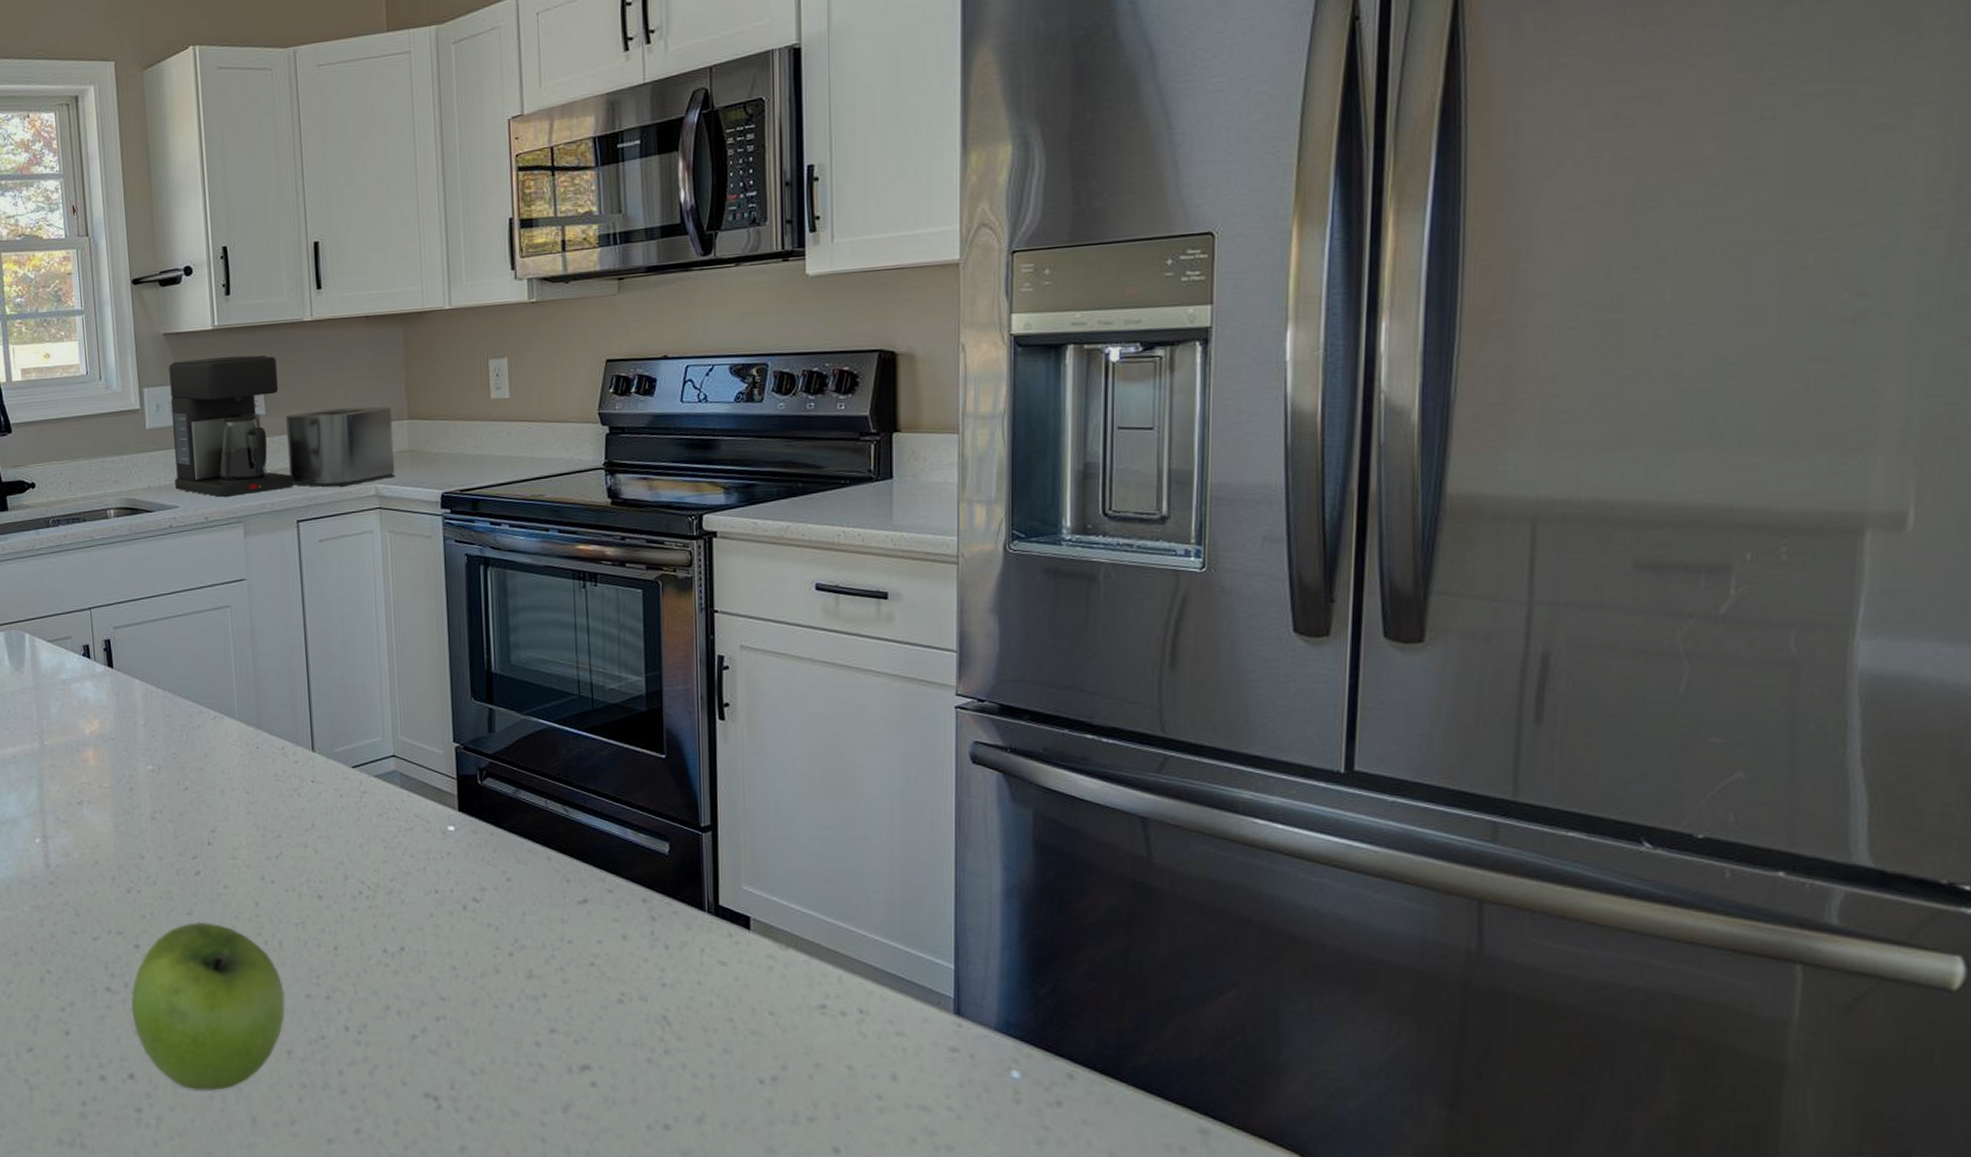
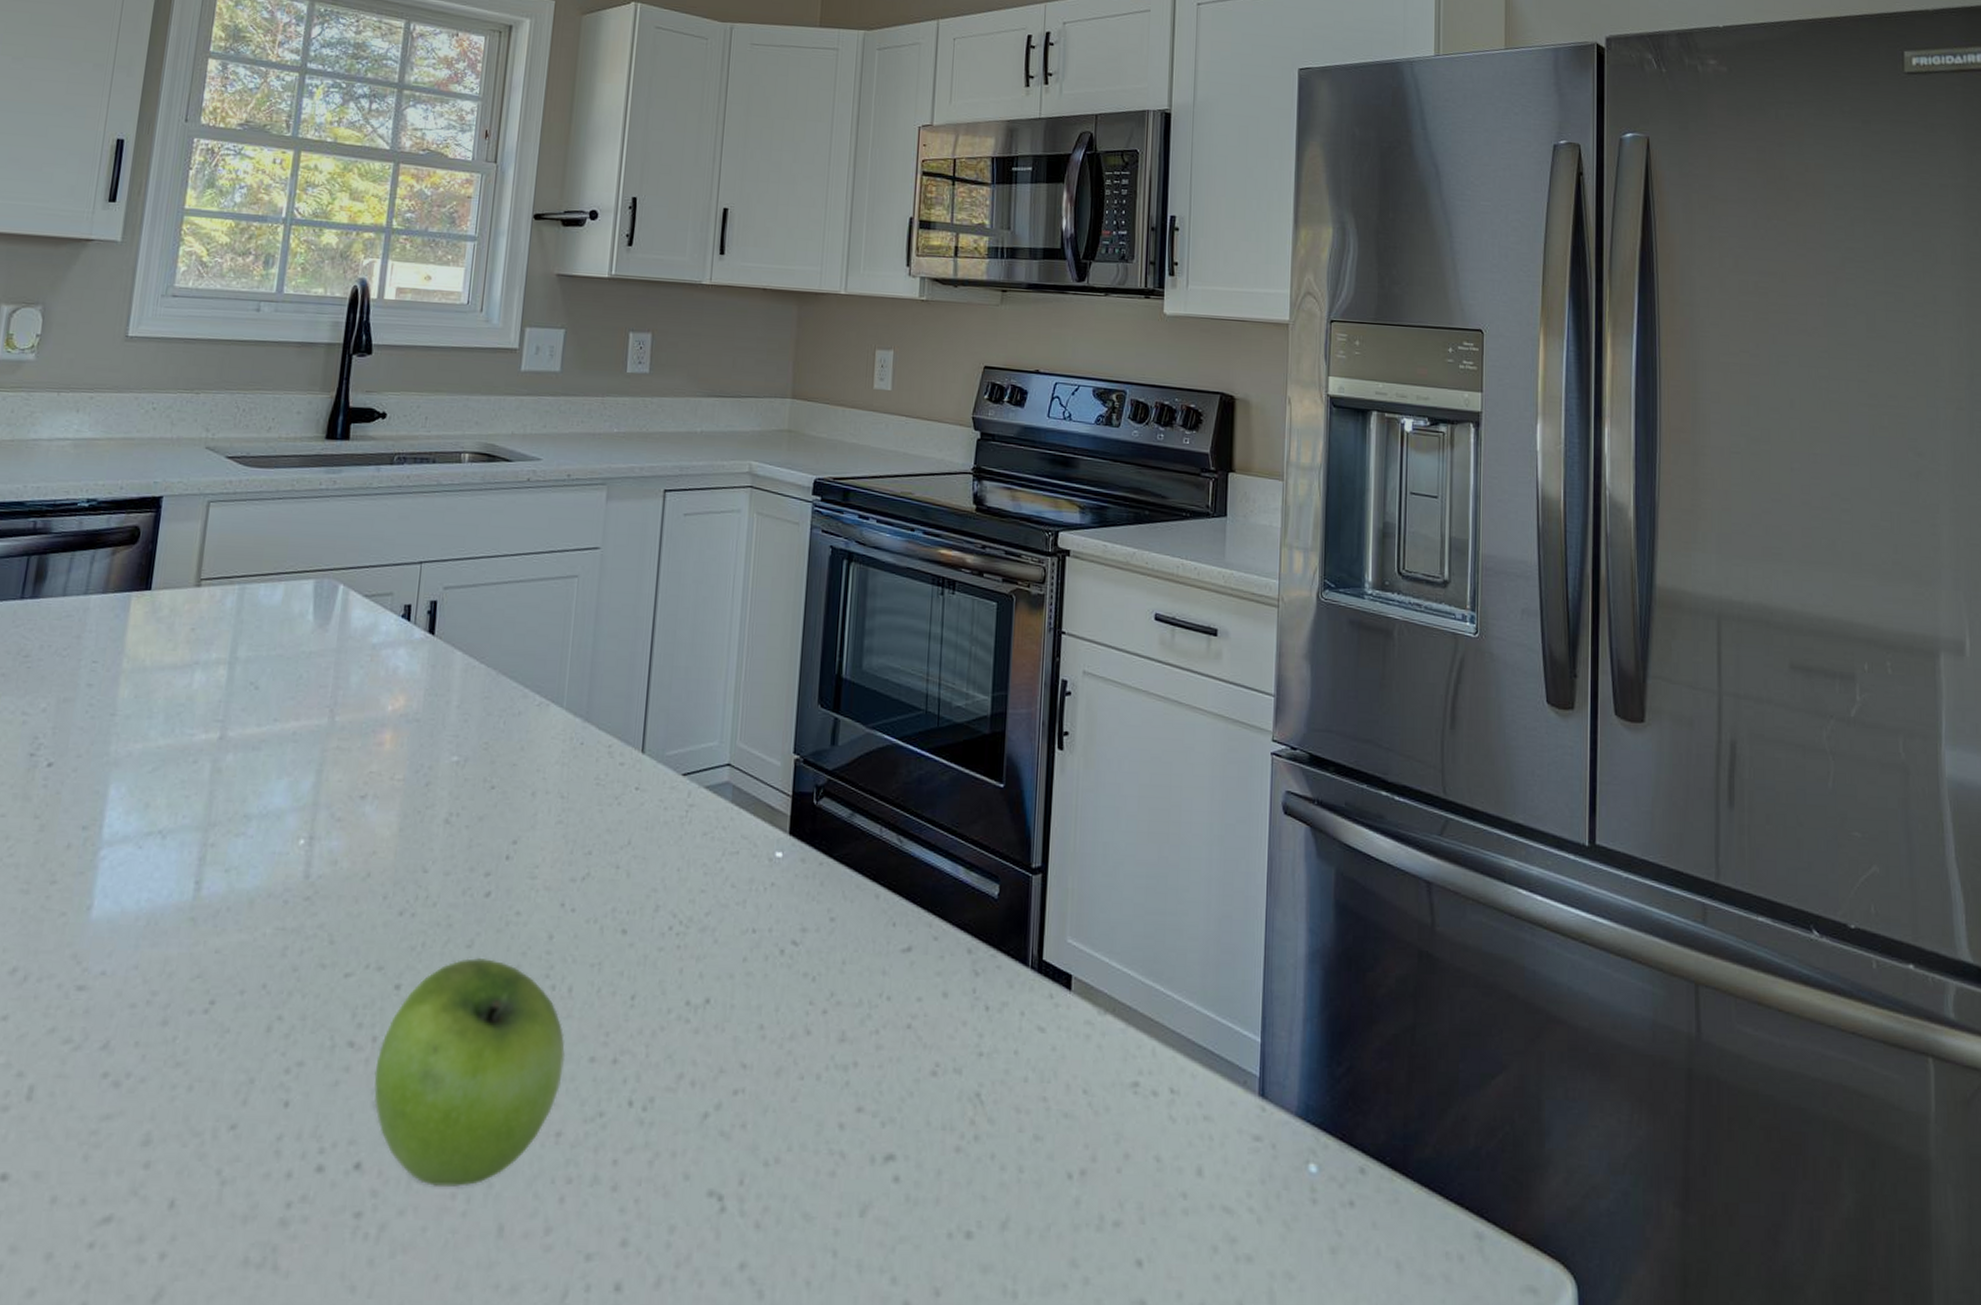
coffee maker: present [169,355,293,498] -> none [541,304,669,456]
toaster: present [285,406,396,487] -> none [663,376,777,460]

